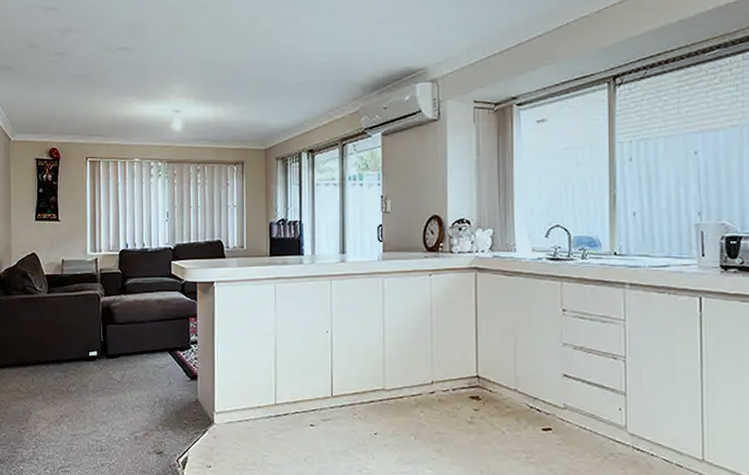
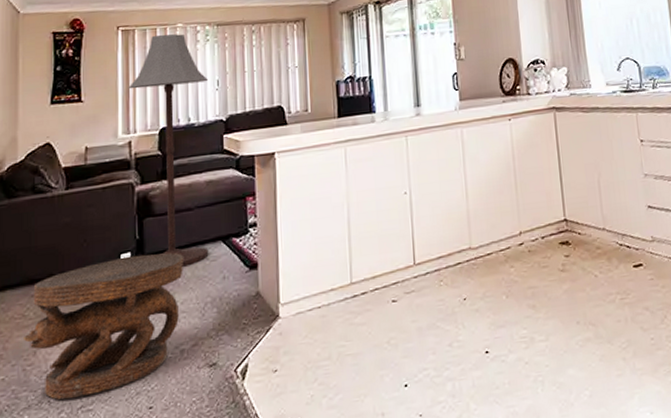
side table: none [19,354,139,460] -> present [24,252,185,401]
floor lamp: none [95,167,159,369] -> present [128,34,209,267]

